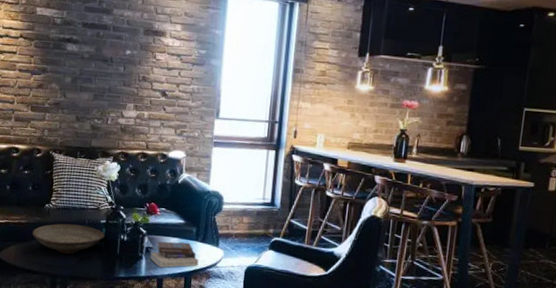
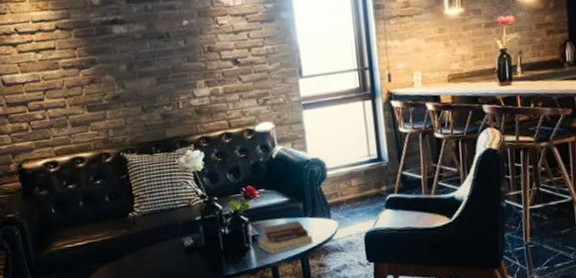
decorative bowl: present [33,223,105,254] -> none [121,227,204,264]

